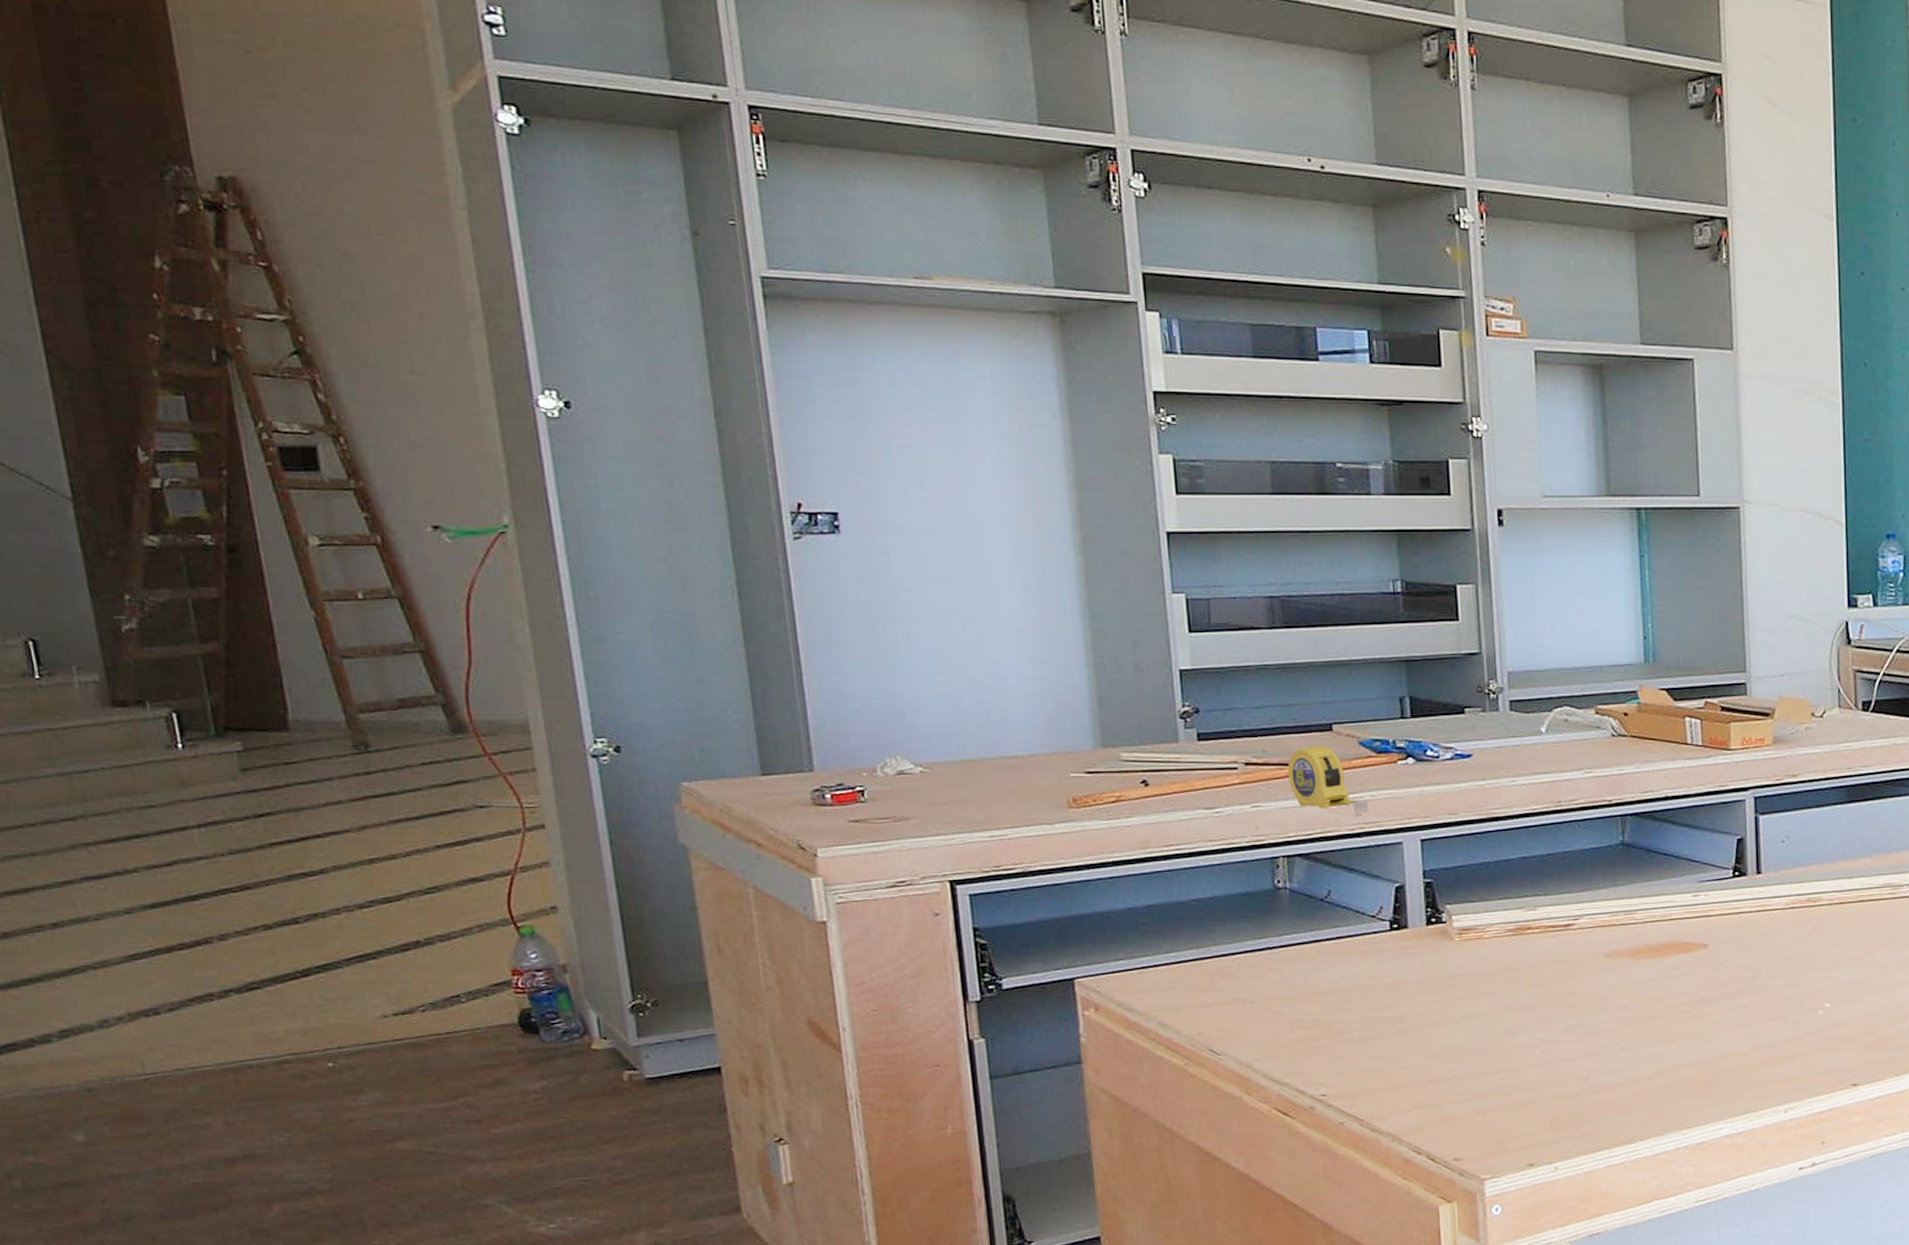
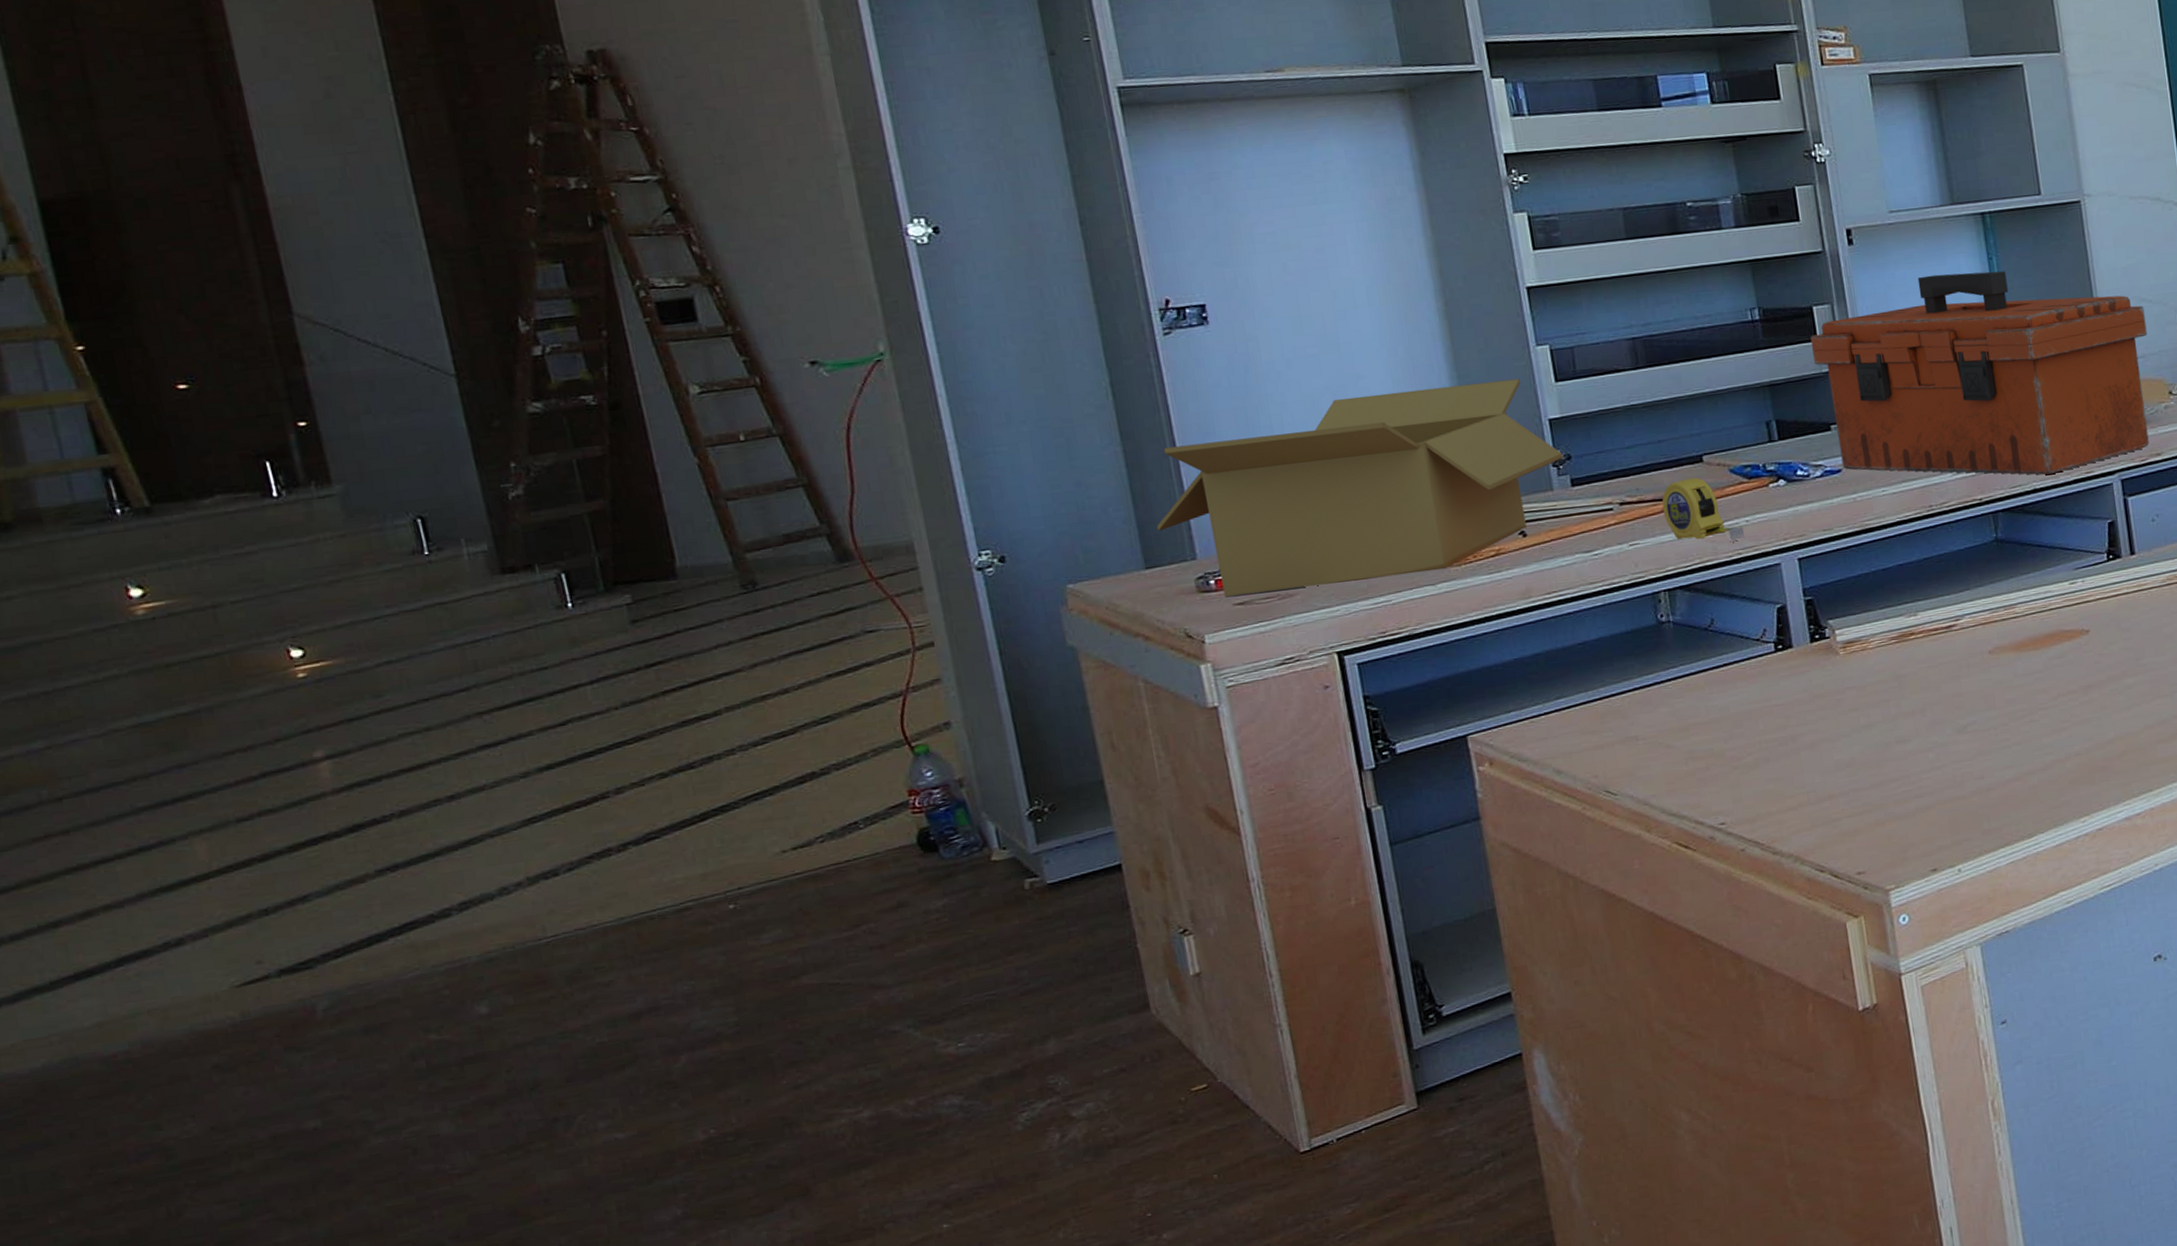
cardboard box: none [775,624,1192,812] -> present [1156,378,1564,597]
toolbox: none [1451,566,1795,784] -> present [1810,271,2149,475]

